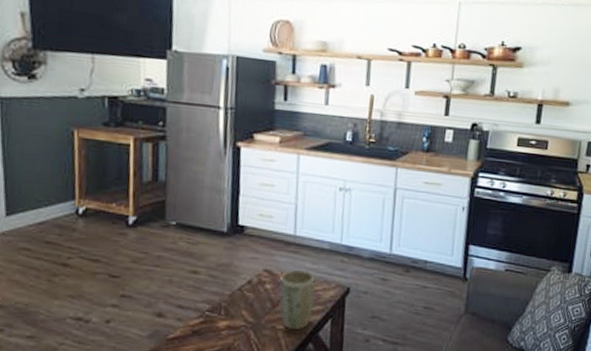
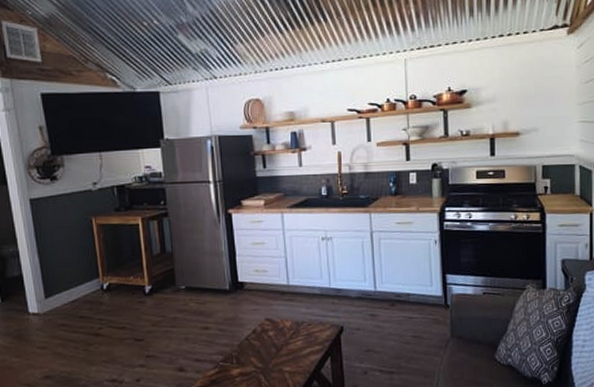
plant pot: present [278,269,316,331] -> none [281,315,314,371]

